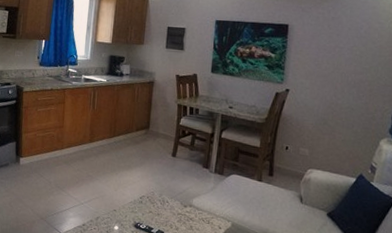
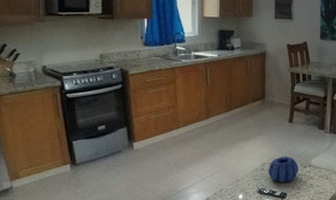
decorative bowl: none [146,191,179,220] -> present [268,157,299,183]

